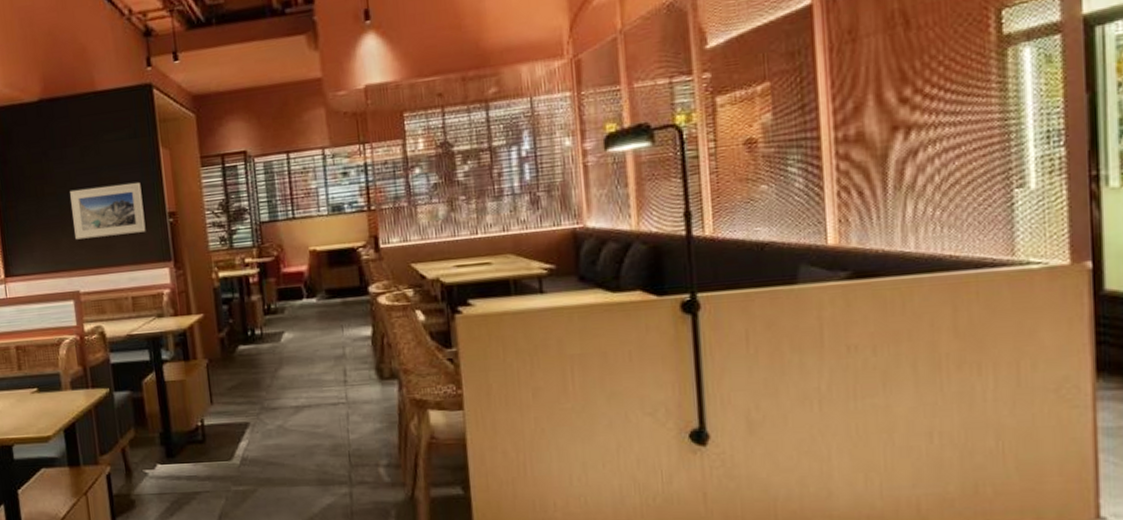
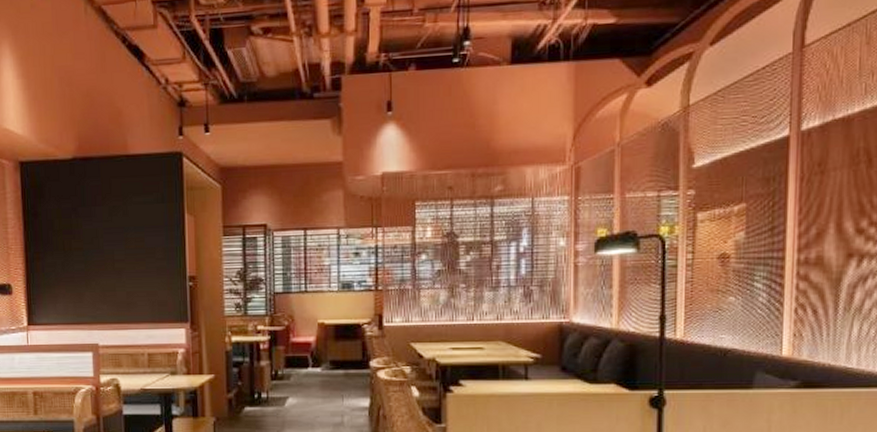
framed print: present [70,183,146,240] -> none [96,246,166,295]

